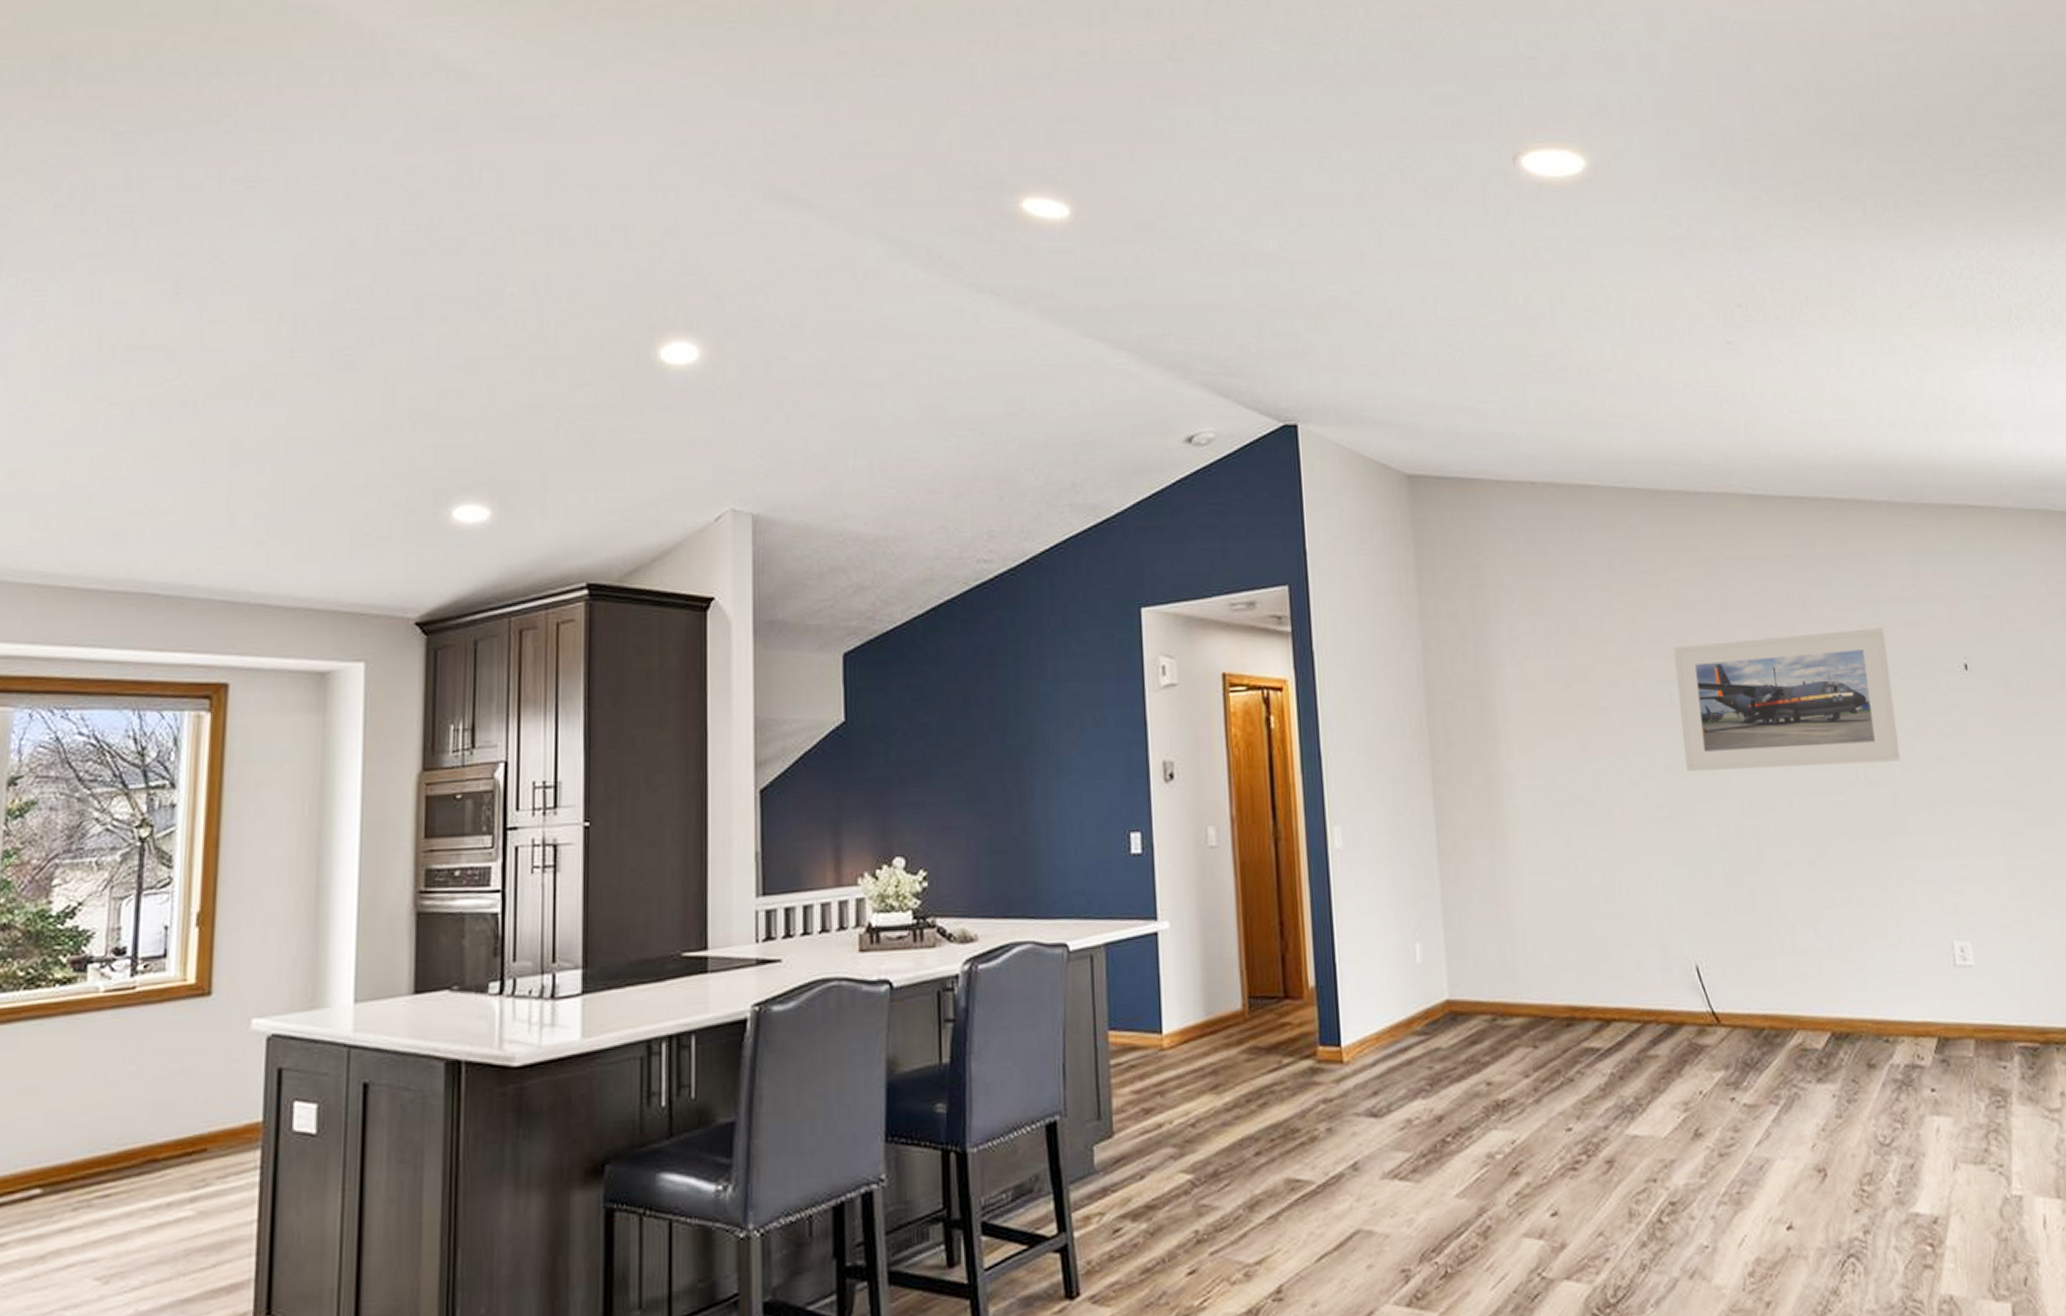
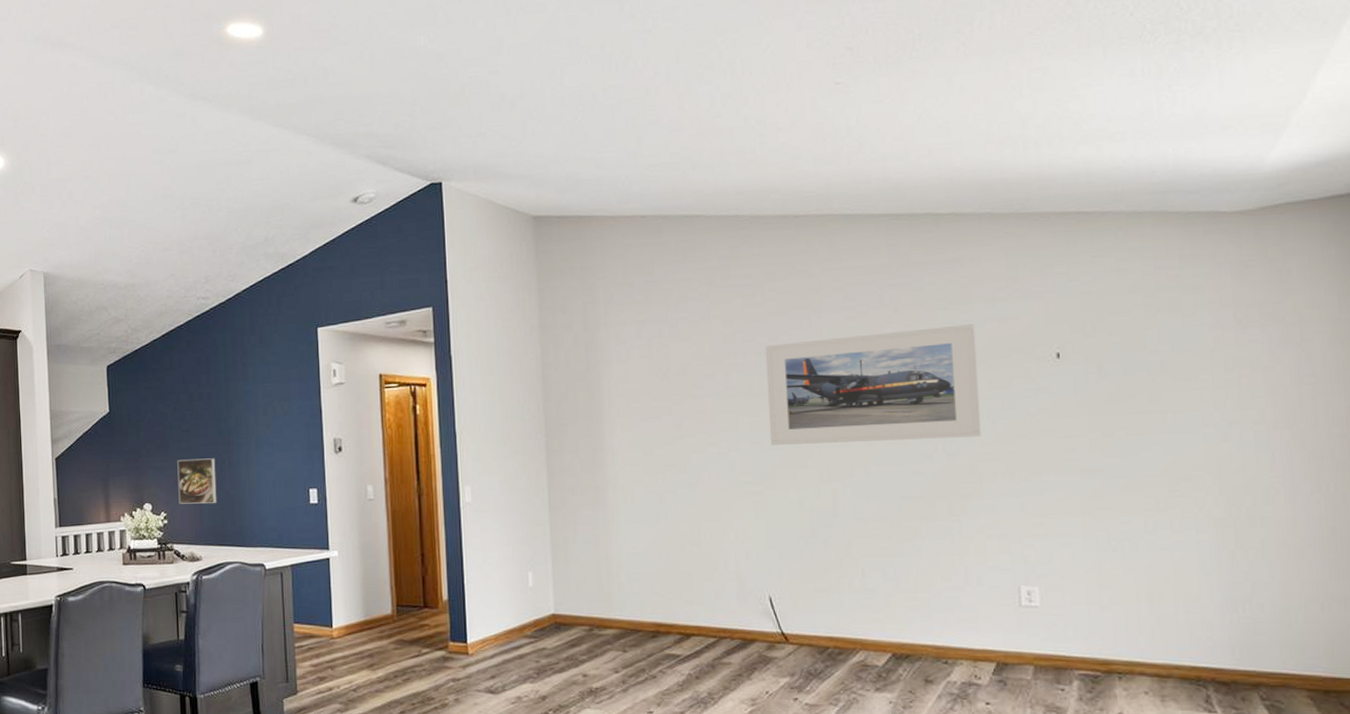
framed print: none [944,789,1001,858] -> present [177,458,217,504]

